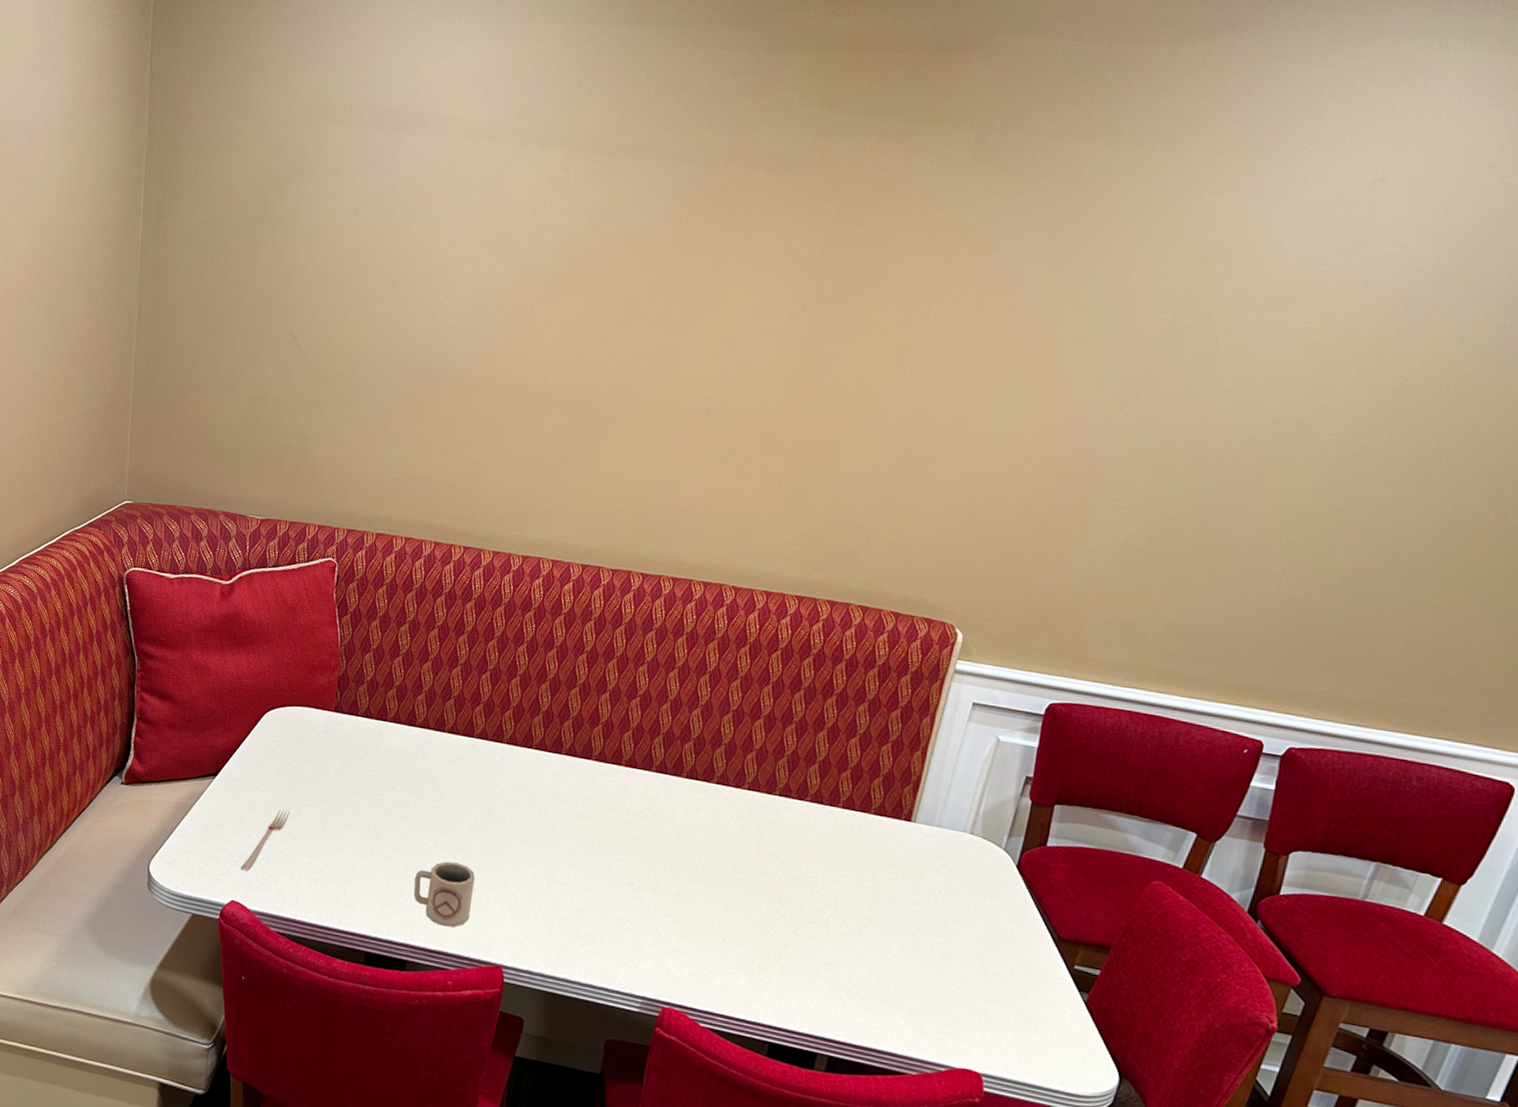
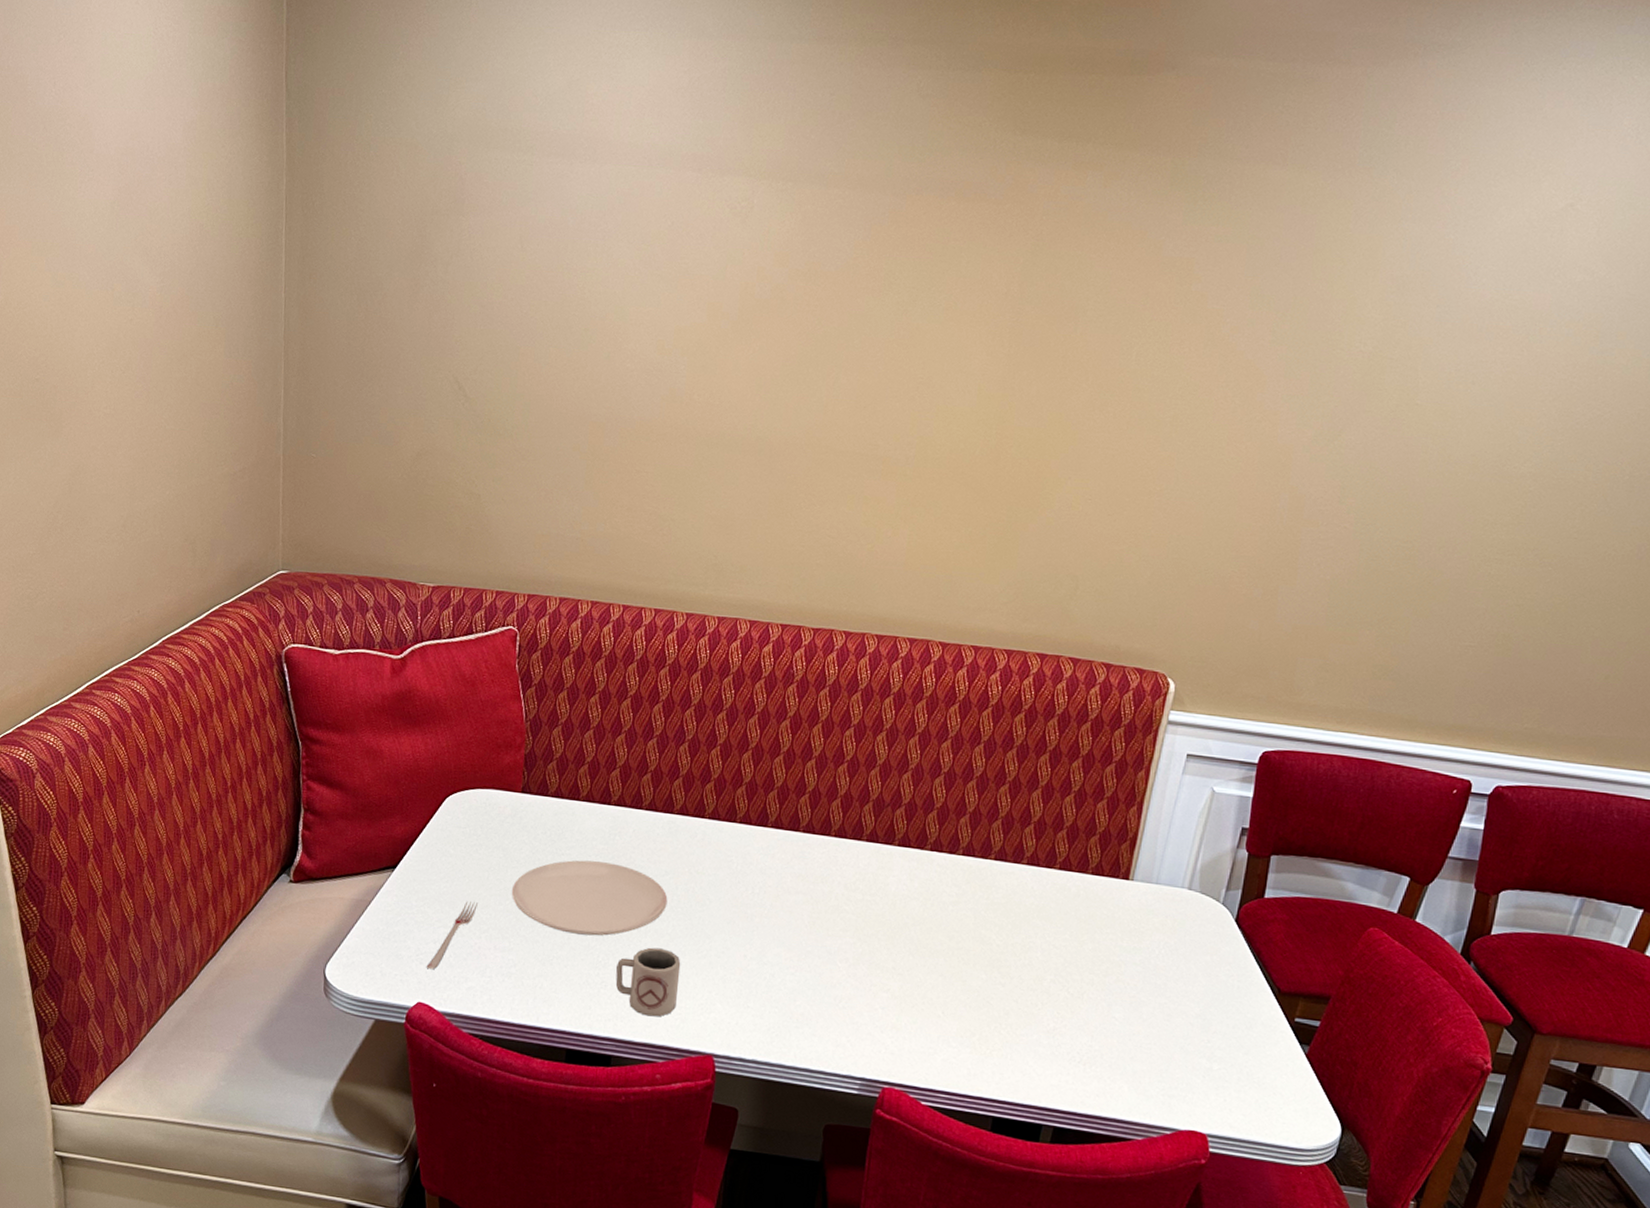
plate: none [320,776,466,848] -> present [511,860,668,936]

